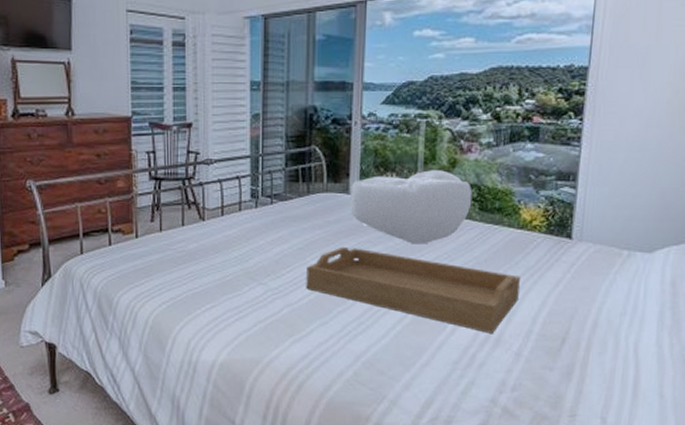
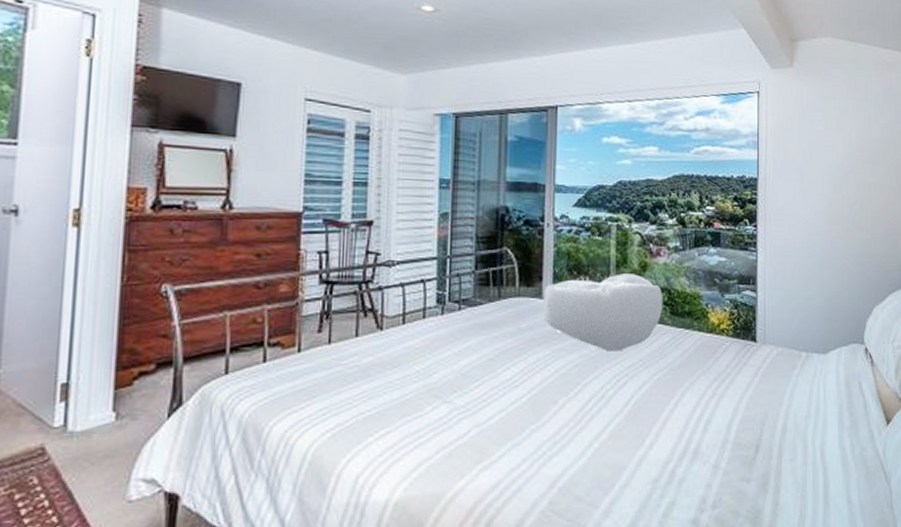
serving tray: present [306,246,520,333] -> none [496,356,713,445]

